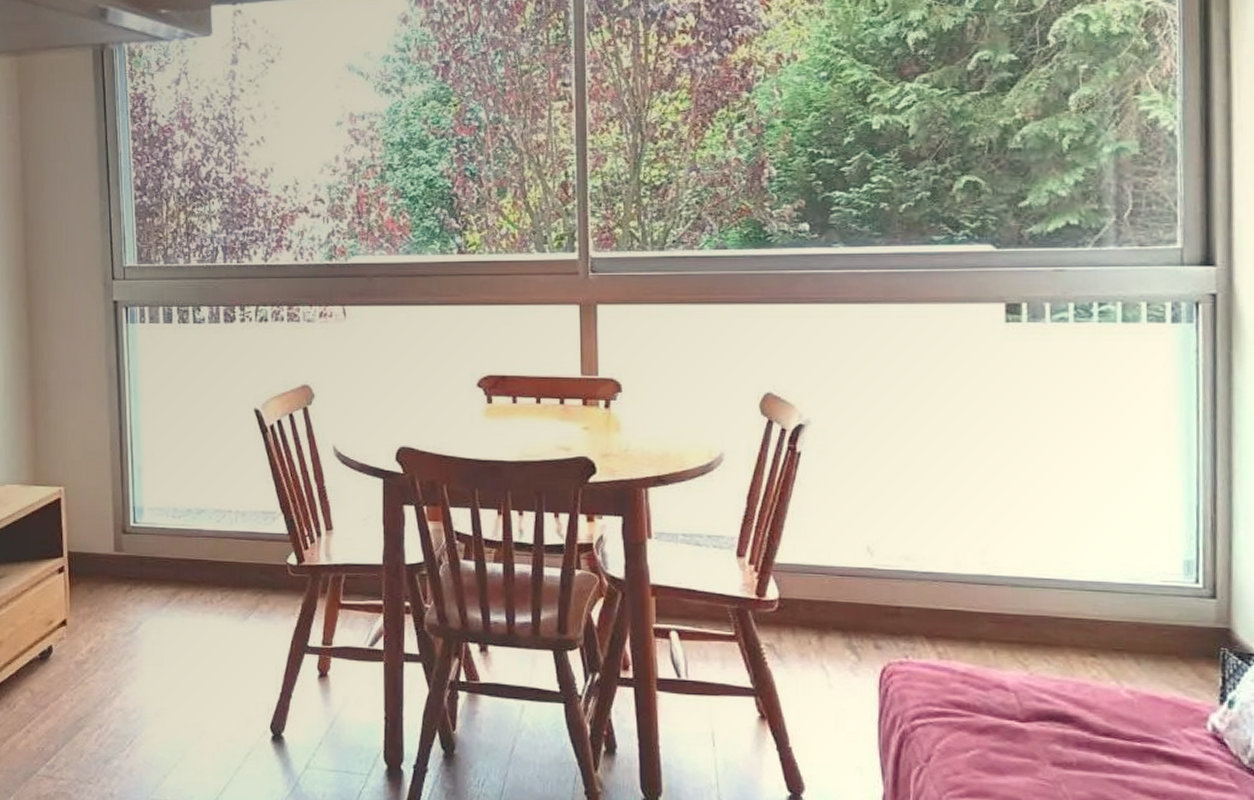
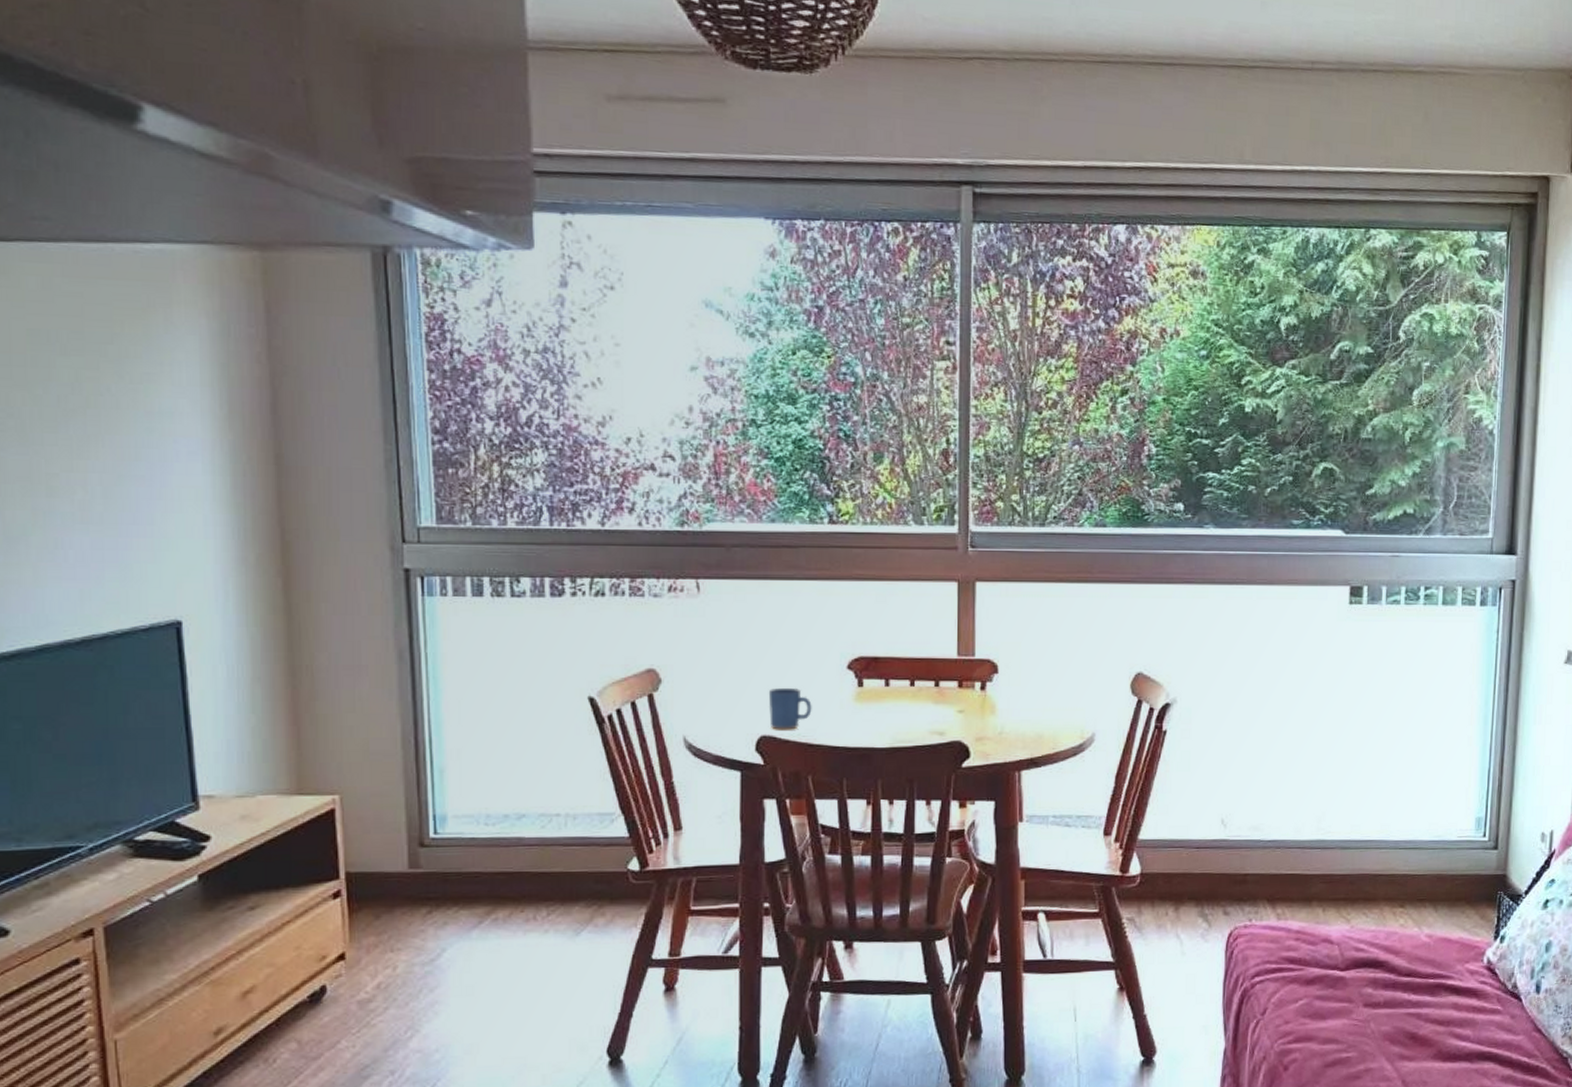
mug: none [406,403,446,442] -> present [768,687,812,730]

